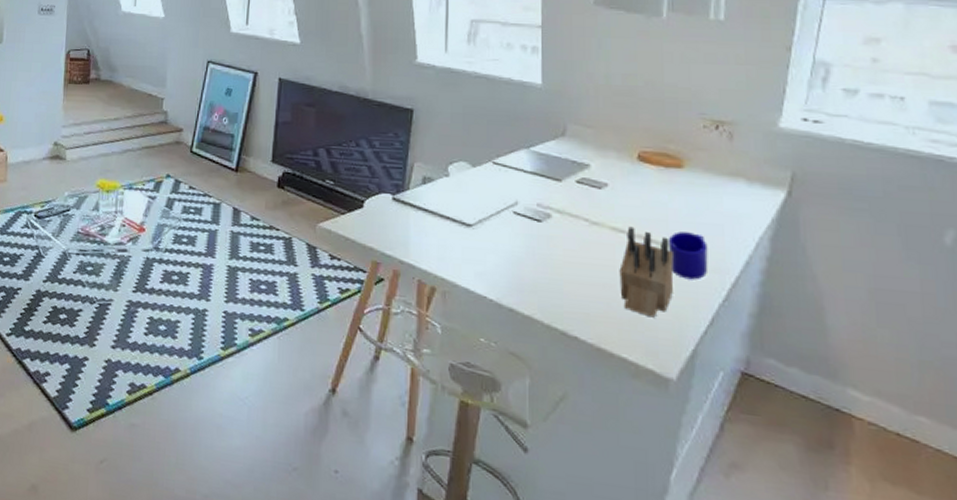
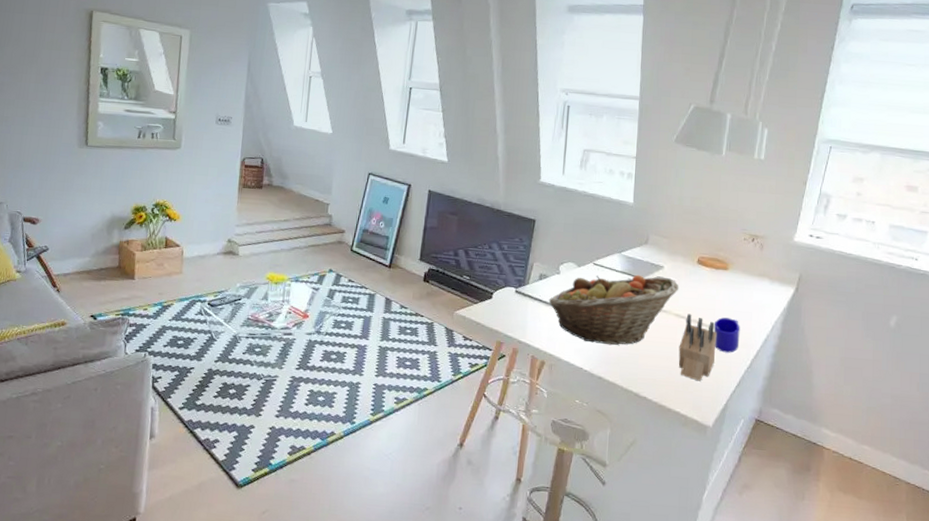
fruit basket: none [436,176,614,268] -> present [548,274,679,346]

